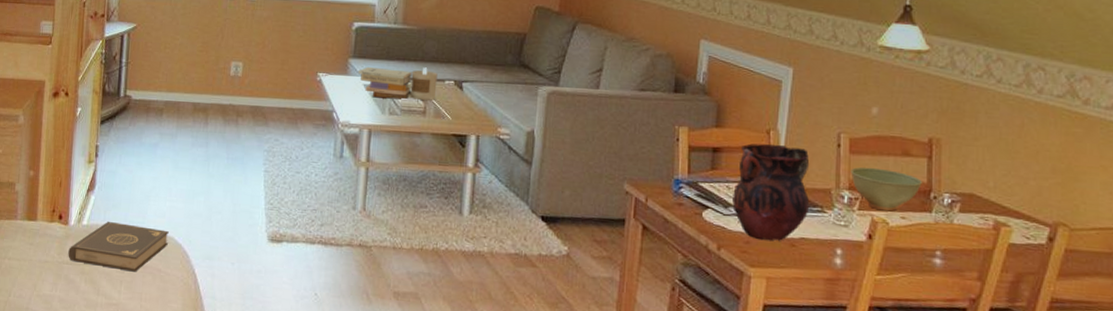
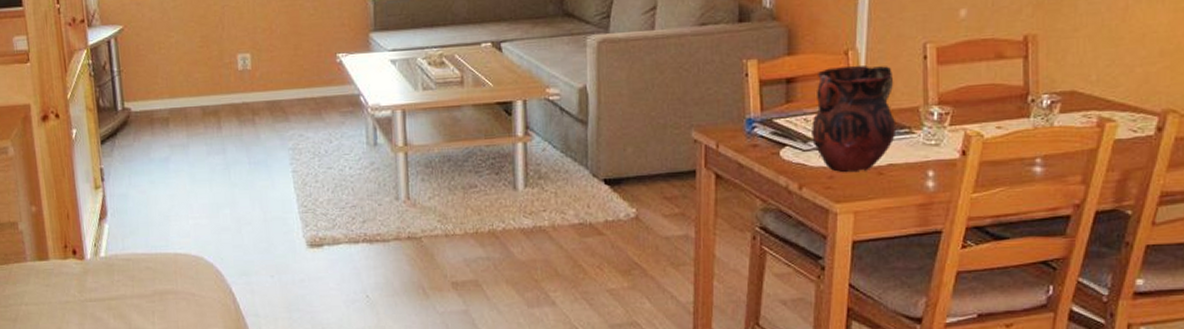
book: present [68,221,169,272] -> none [89,249,198,300]
books: present [359,66,413,101] -> none [382,38,444,74]
candle: present [410,67,438,101] -> none [442,31,473,70]
bowl: present [850,167,923,212] -> none [939,76,1020,123]

